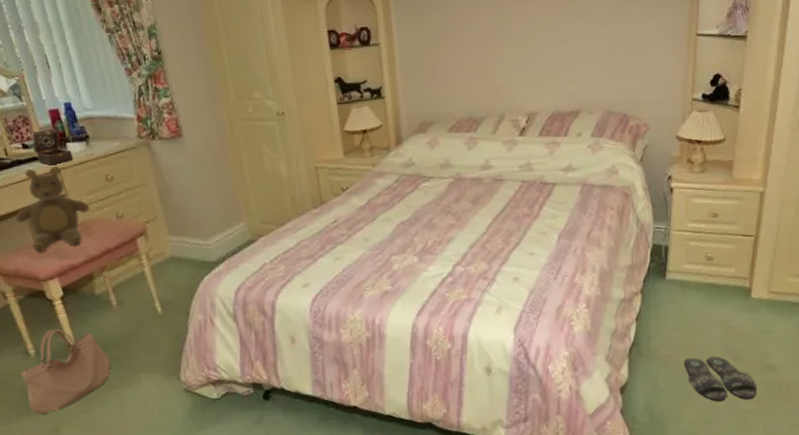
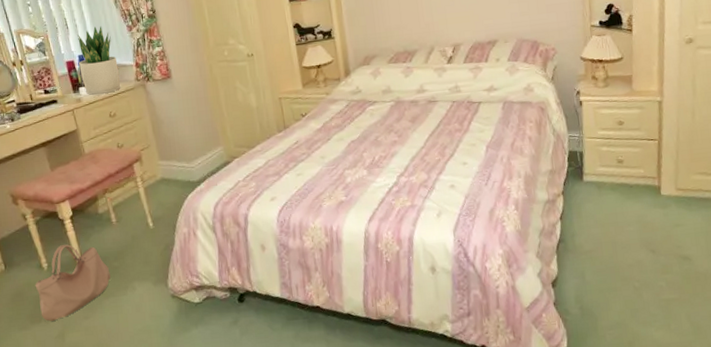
teddy bear: present [14,165,90,253] -> none [36,106,96,179]
jewelry box: present [32,128,73,166] -> none [53,76,84,107]
planter: none [62,67,118,154] -> present [78,26,120,95]
slippers: present [684,356,757,401] -> none [607,250,677,292]

